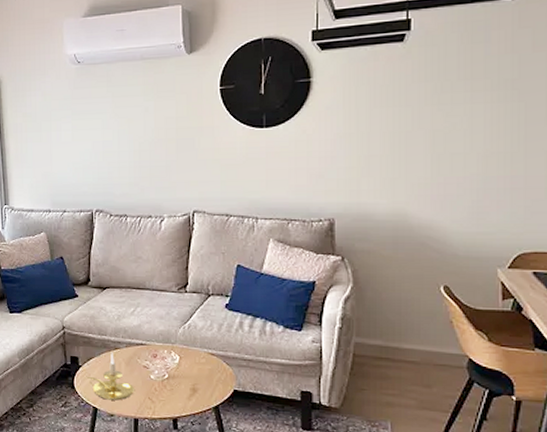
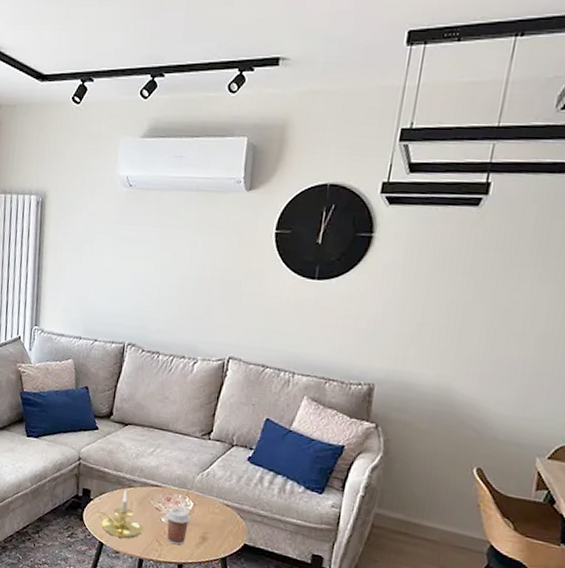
coffee cup: none [155,363,179,400] -> present [166,507,191,545]

